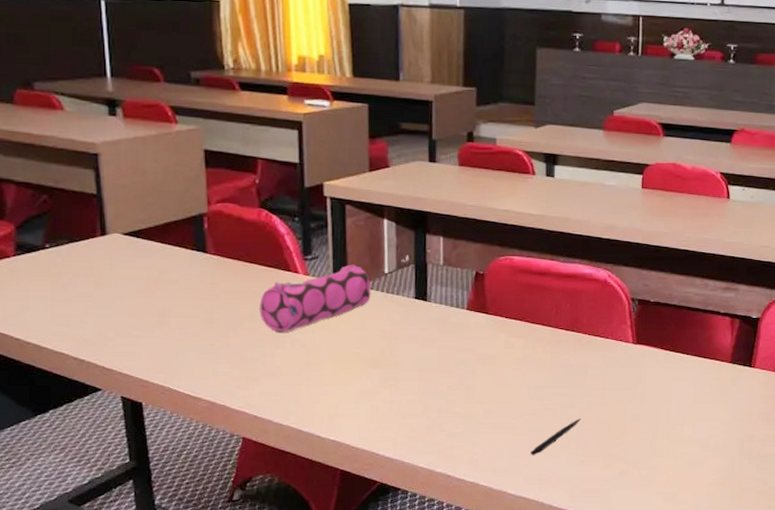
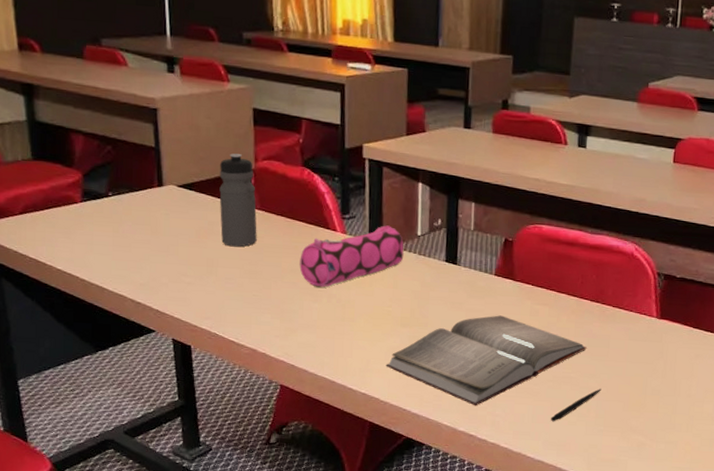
water bottle: none [169,197,212,295] -> present [219,153,257,247]
hardback book: none [356,350,564,445] -> present [385,315,587,406]

